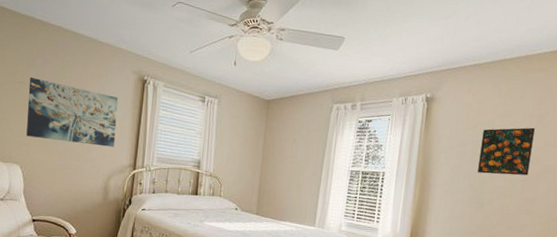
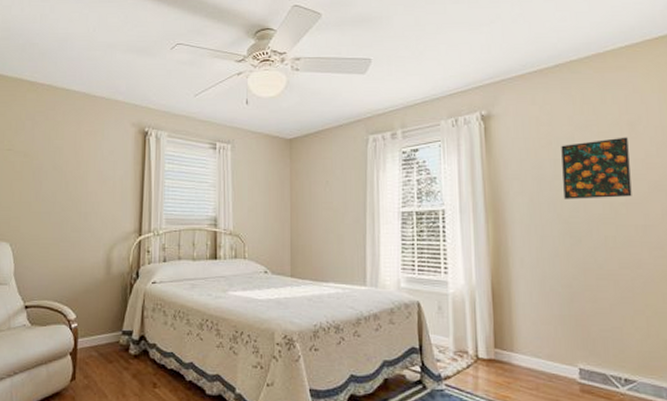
wall art: present [26,77,119,147] -> none [16,142,117,212]

